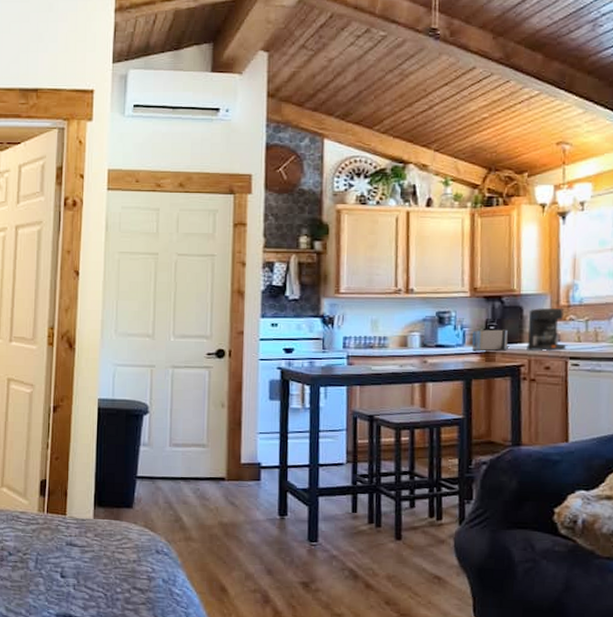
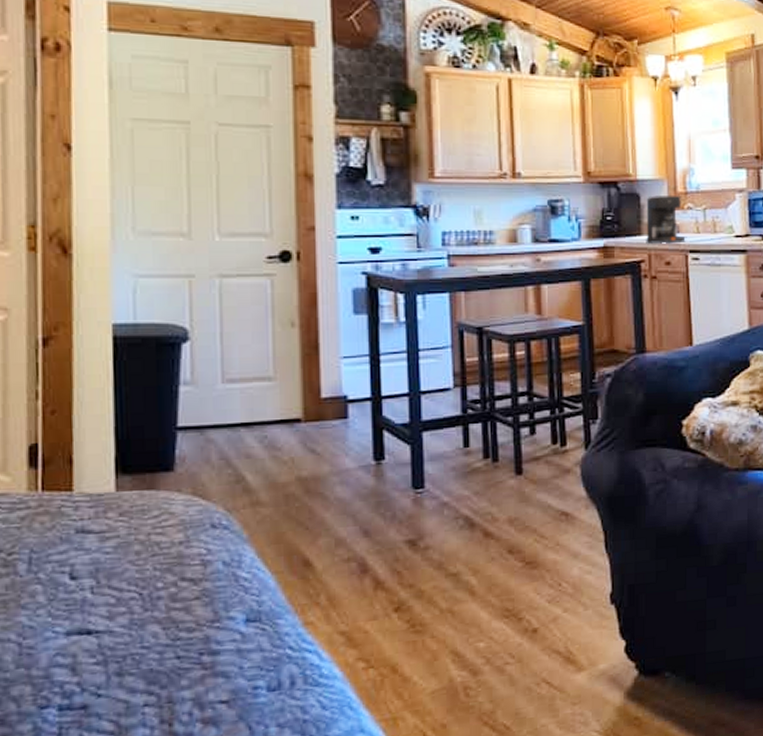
toaster: present [471,329,508,352] -> none [588,220,627,246]

